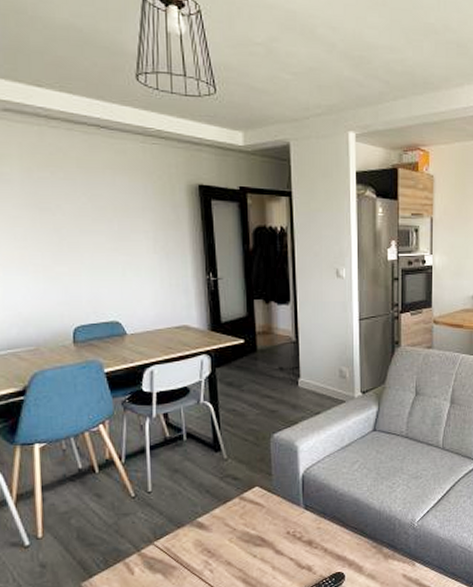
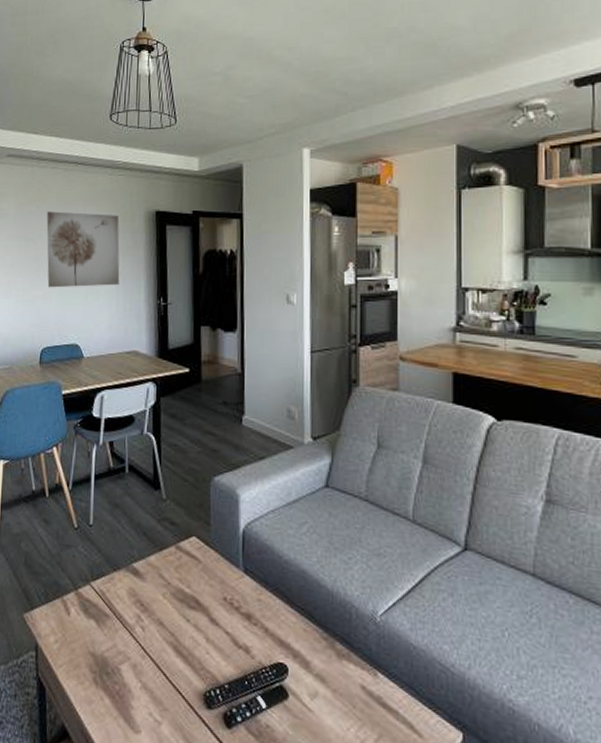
wall art: none [65,179,163,263] -> present [46,211,120,288]

